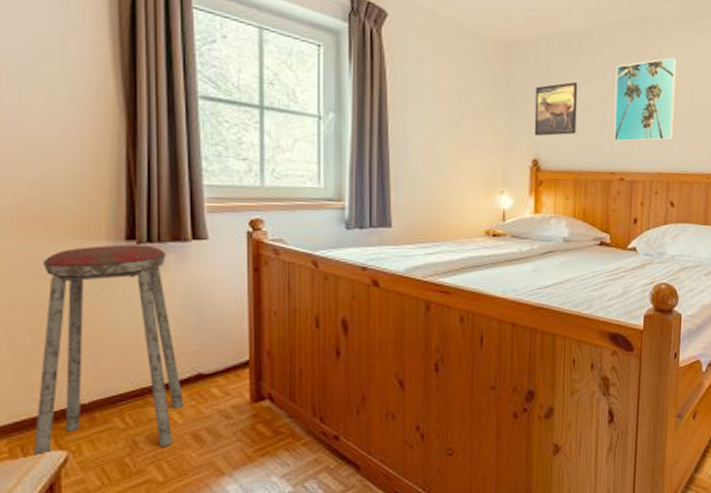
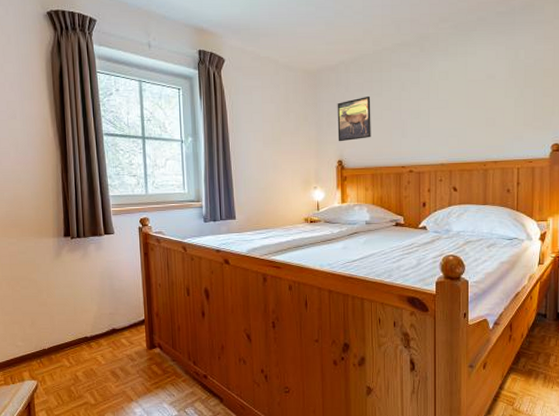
music stool: present [33,244,184,459] -> none [17,239,105,385]
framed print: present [614,57,678,142] -> none [401,67,453,141]

